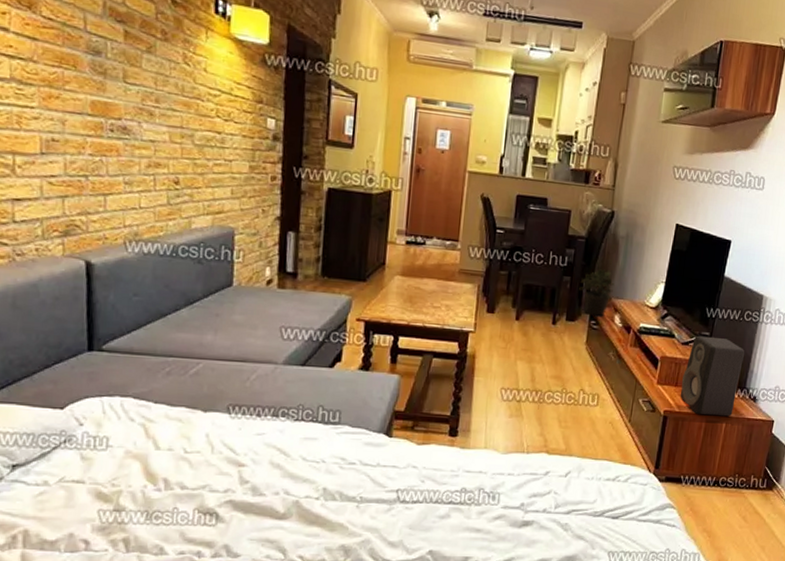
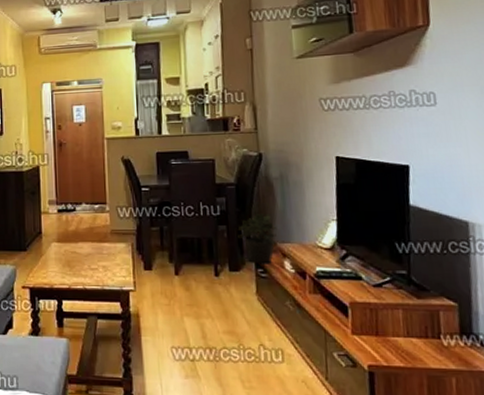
speaker: present [680,335,745,417] -> none [382,275,463,370]

